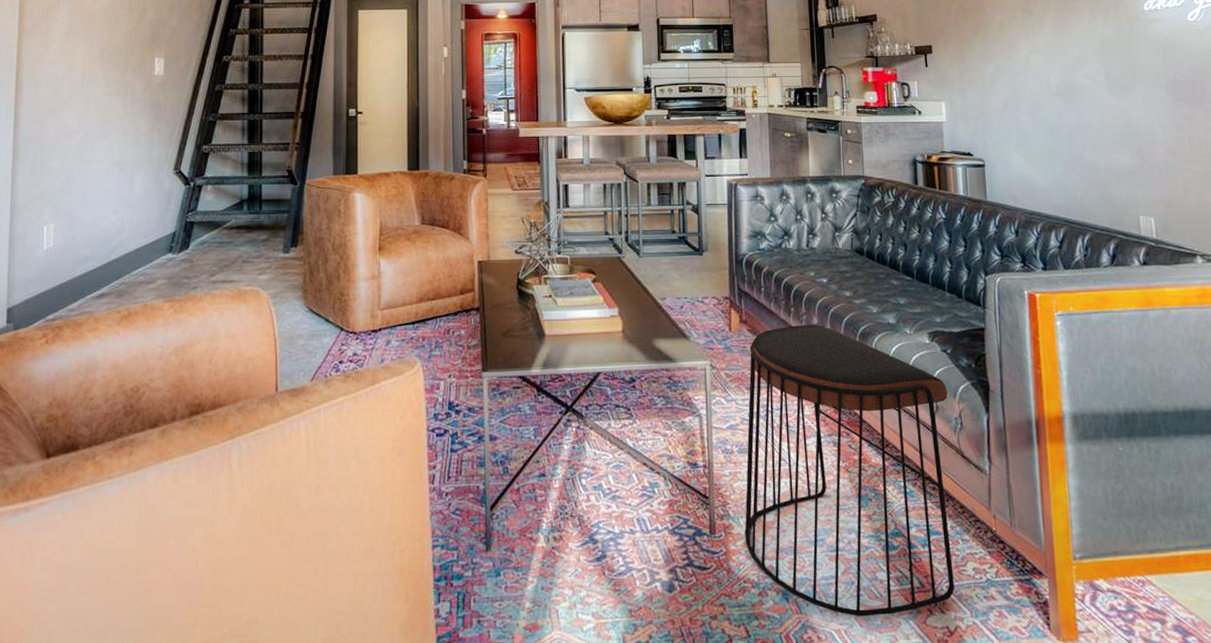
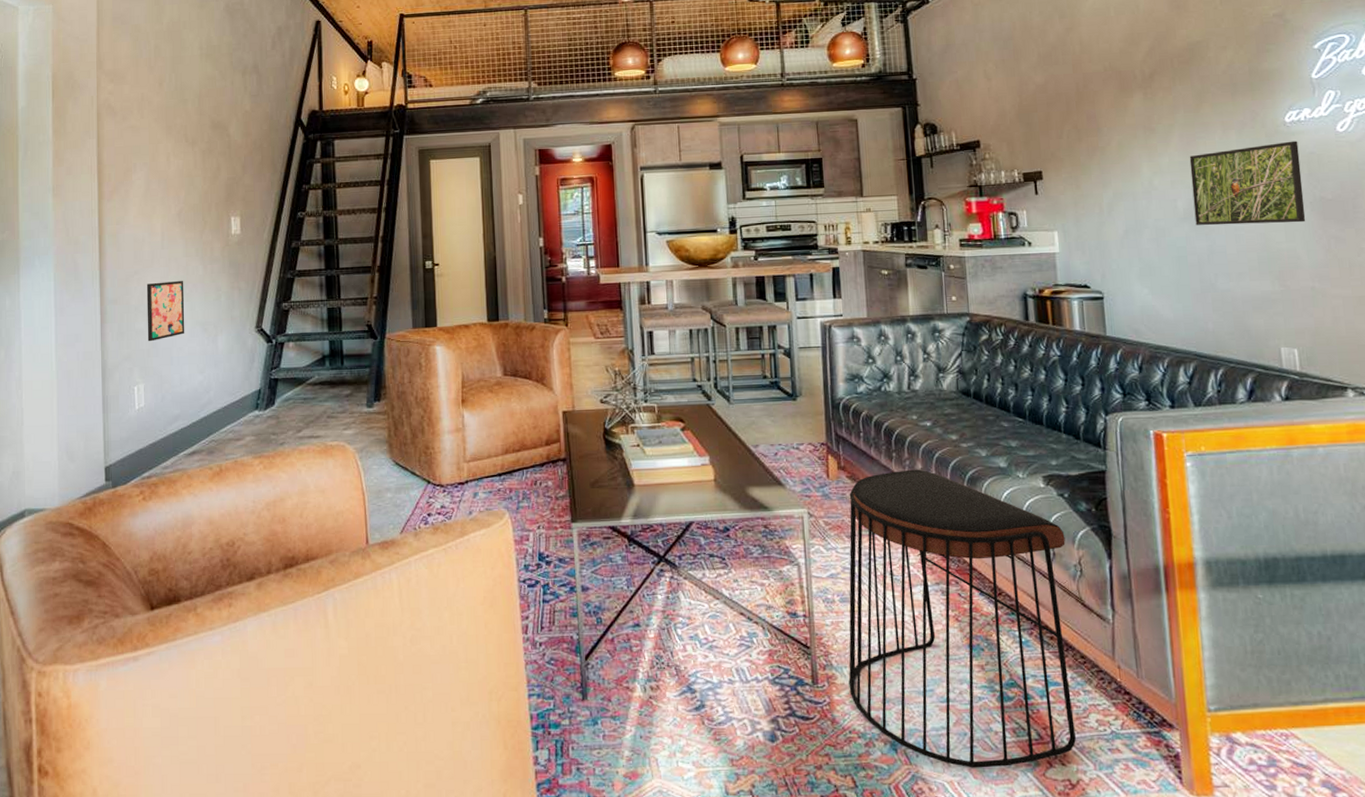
wall art: none [61,120,103,181] -> present [146,281,185,342]
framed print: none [1061,27,1162,102] -> present [1189,141,1306,226]

